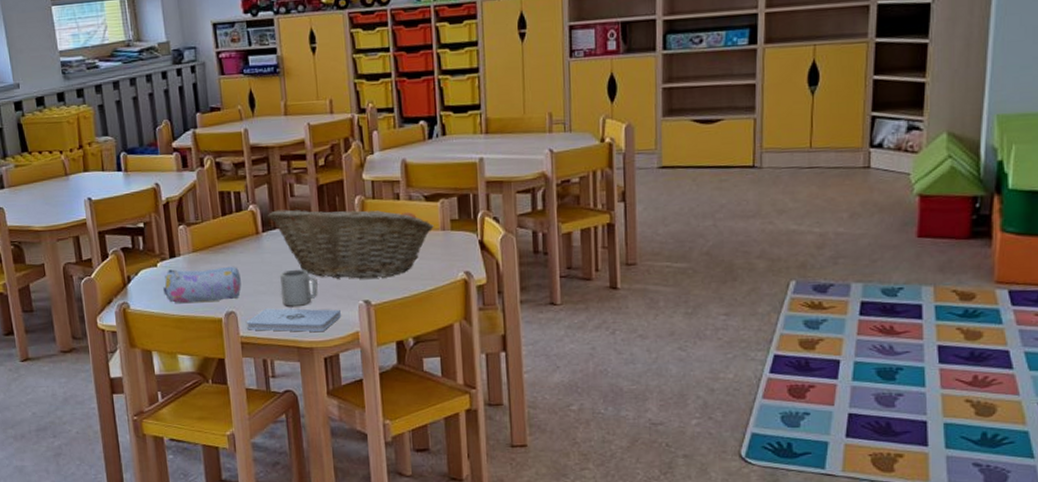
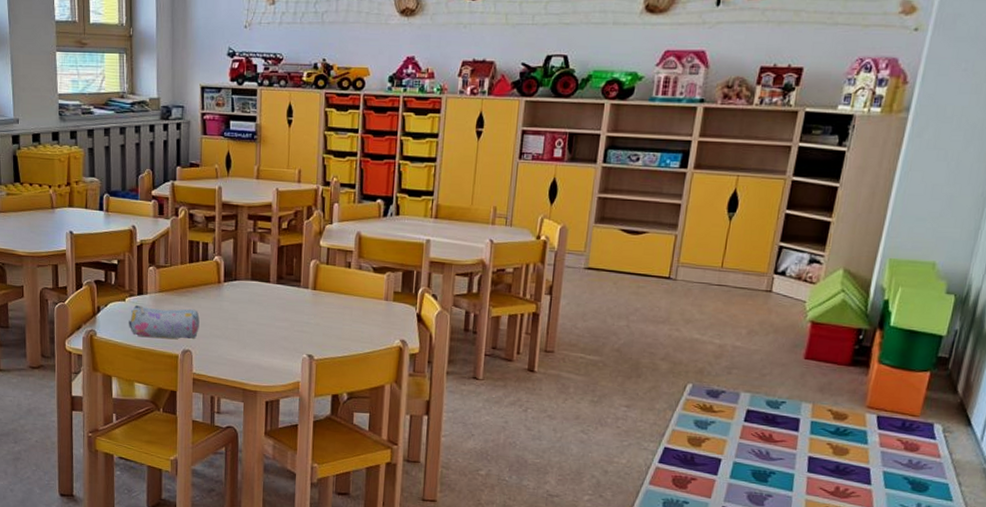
notepad: present [247,308,341,332] -> none [200,351,285,377]
fruit basket: present [268,203,435,279] -> none [231,264,379,336]
cup: present [280,269,318,306] -> none [234,318,268,353]

